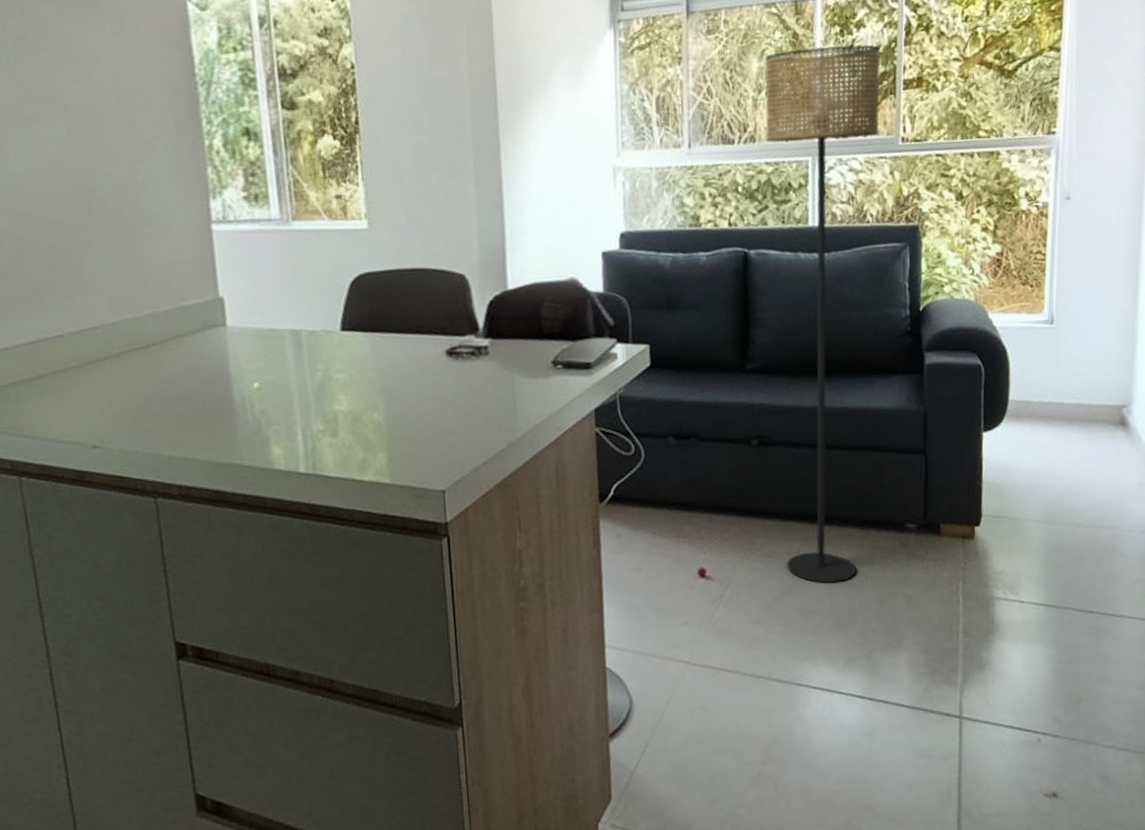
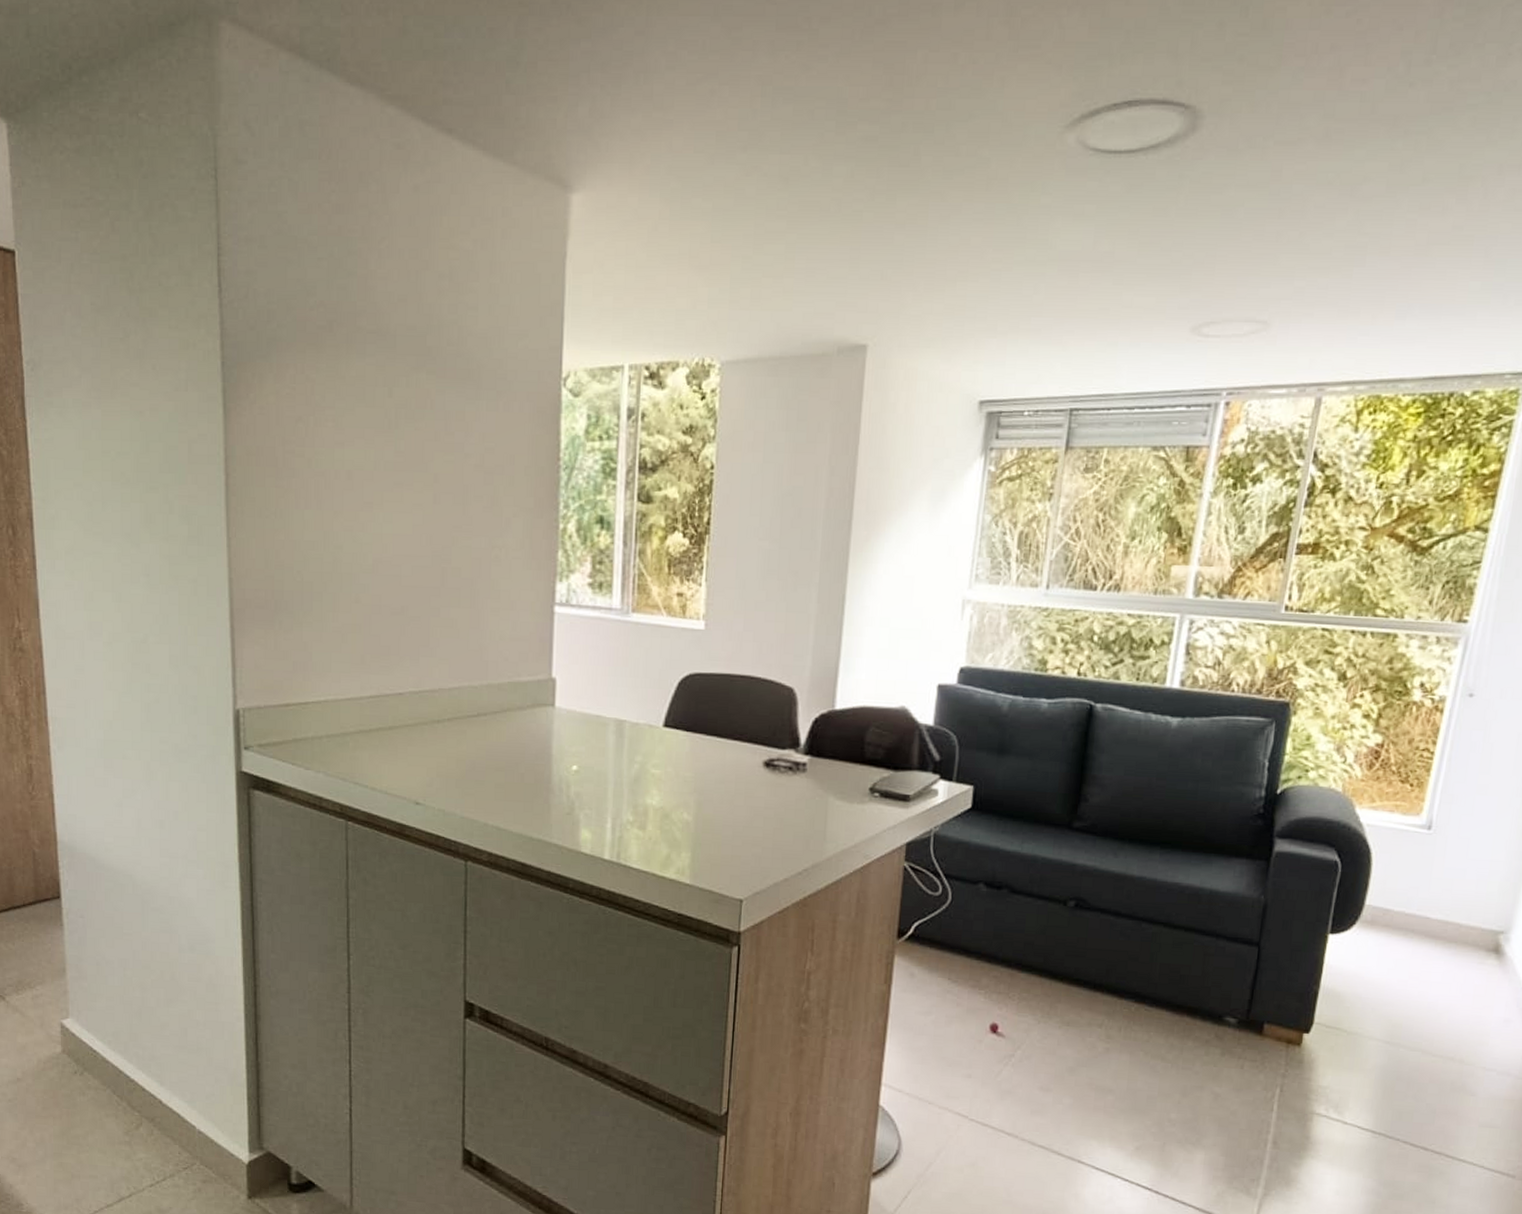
floor lamp: present [765,44,880,584] -> none [1086,498,1276,1065]

